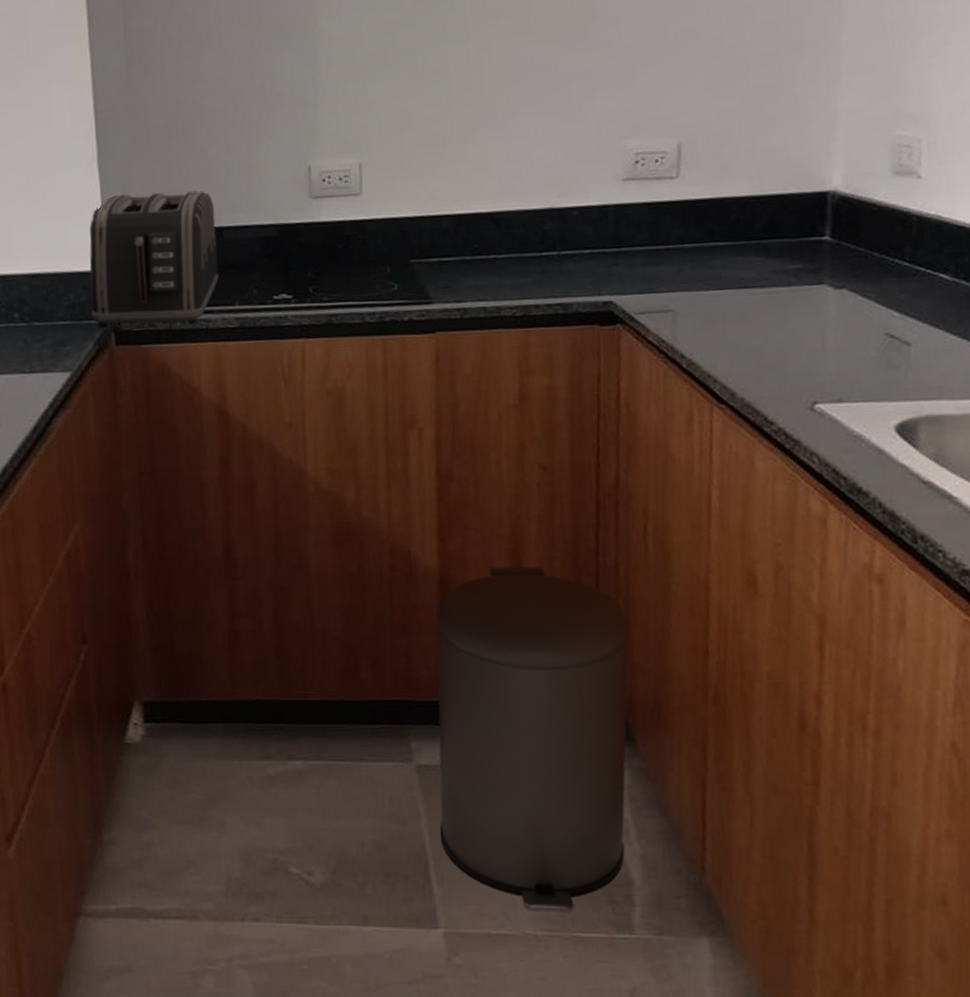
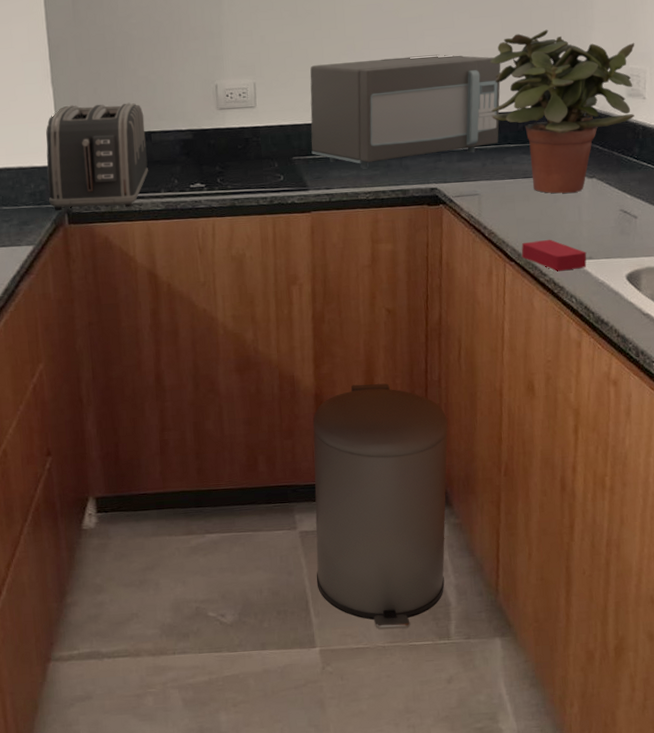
microwave: none [435,122,704,276] -> present [310,54,501,169]
potted plant: none [687,85,905,310] -> present [489,29,635,194]
sponge: none [735,373,835,419] -> present [521,239,587,272]

